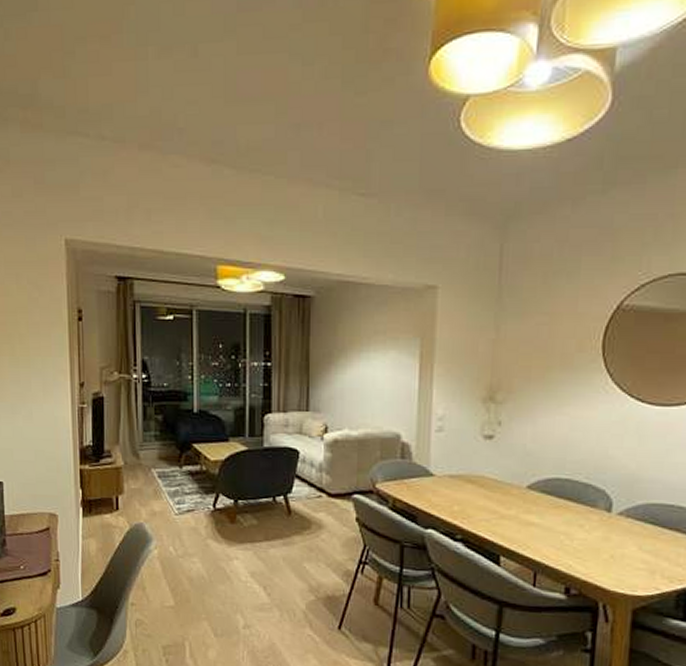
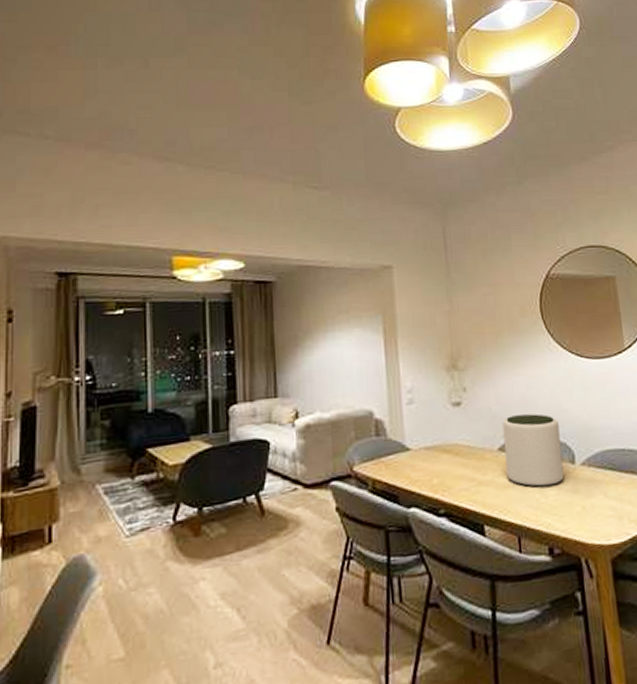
plant pot: none [532,455,601,530] -> present [502,414,564,488]

